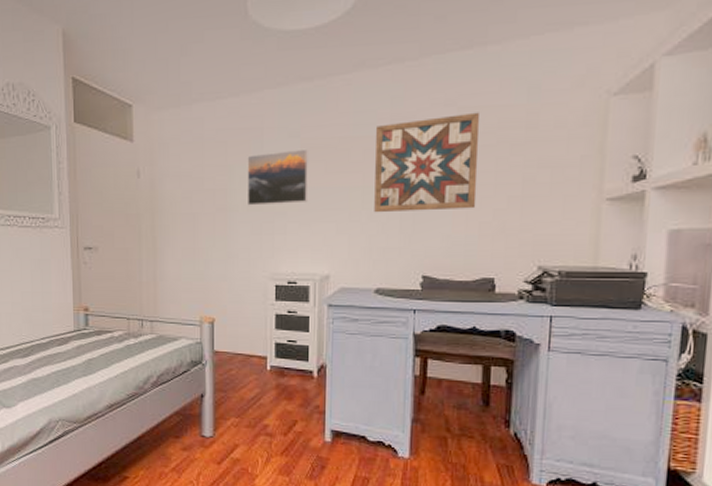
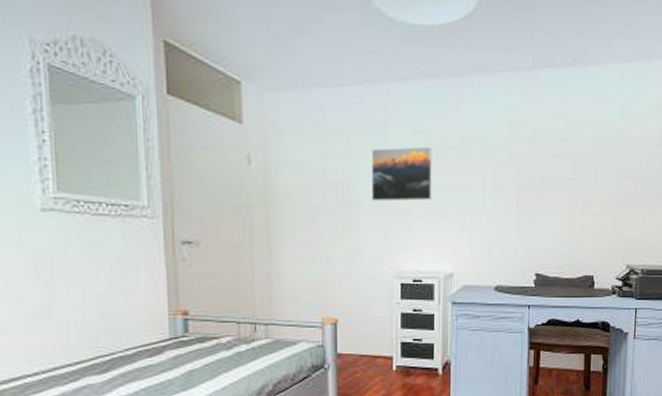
wall art: present [374,112,479,213] -> none [494,125,582,214]

